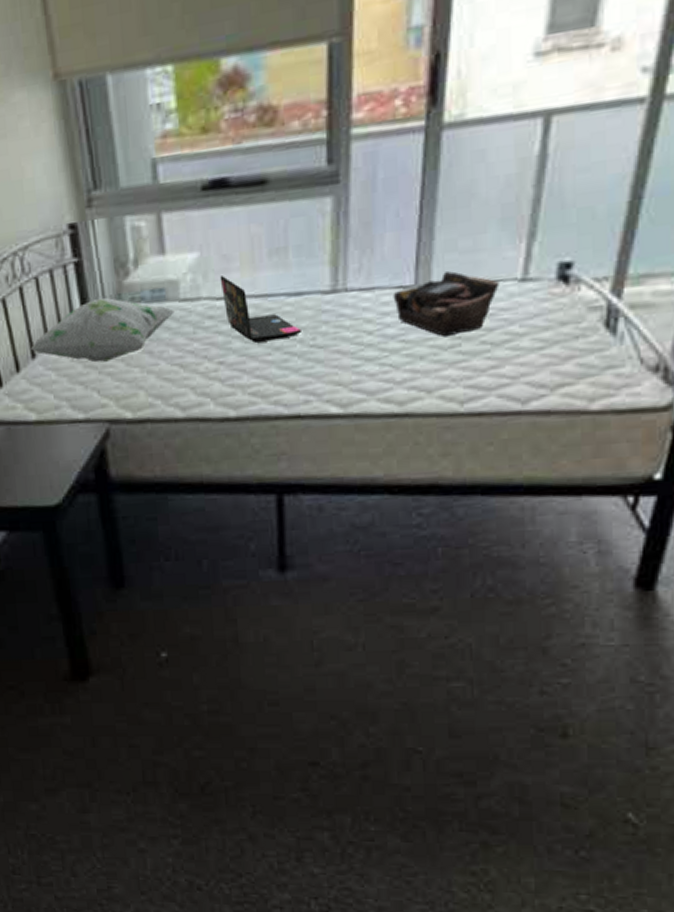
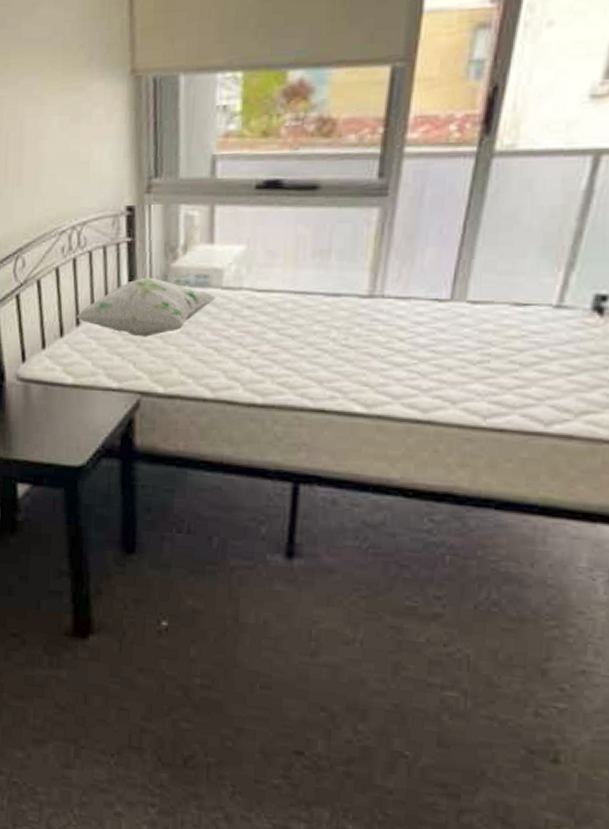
laptop: present [219,276,303,343] -> none [262,270,336,336]
tote bag: present [393,271,499,338] -> none [427,291,534,353]

